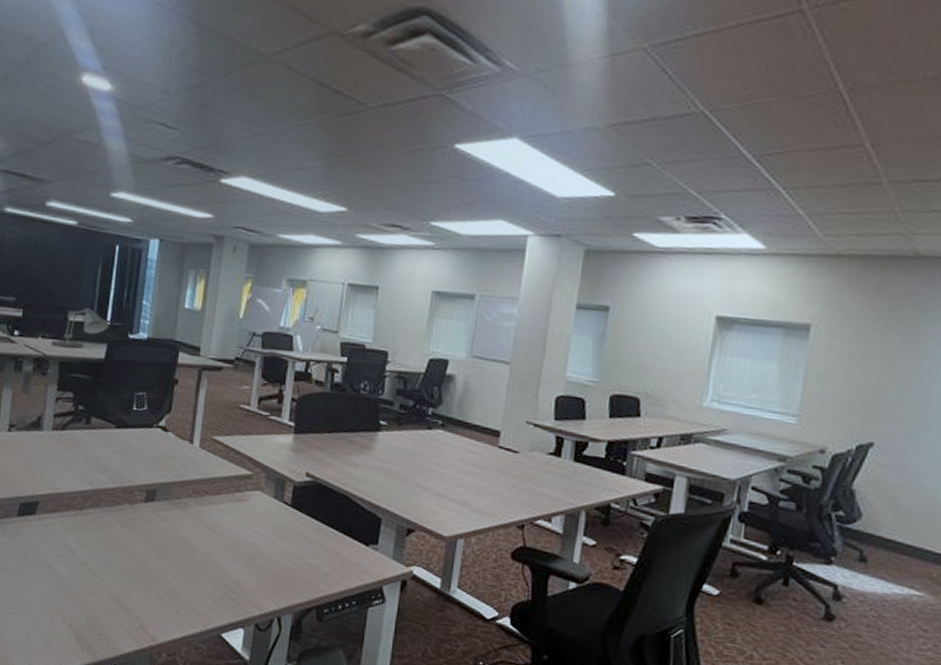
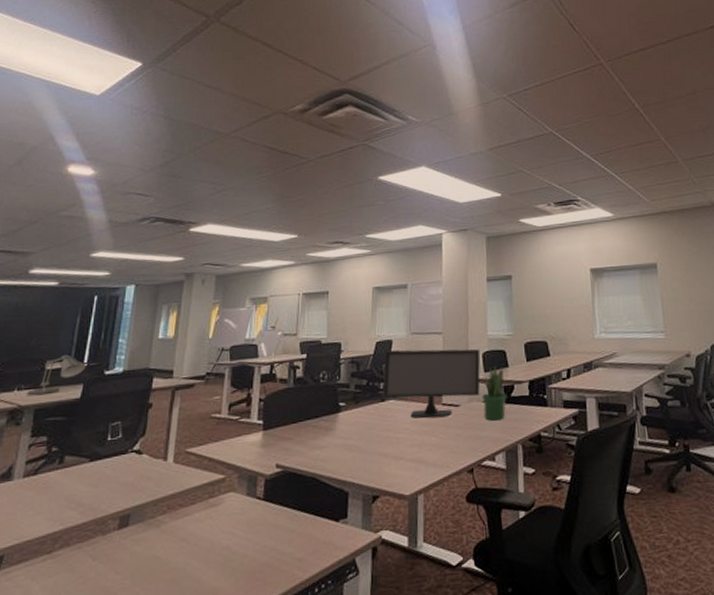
computer monitor: none [430,371,554,463] -> present [382,348,481,419]
planter: none [546,415,579,479] -> present [481,366,507,421]

